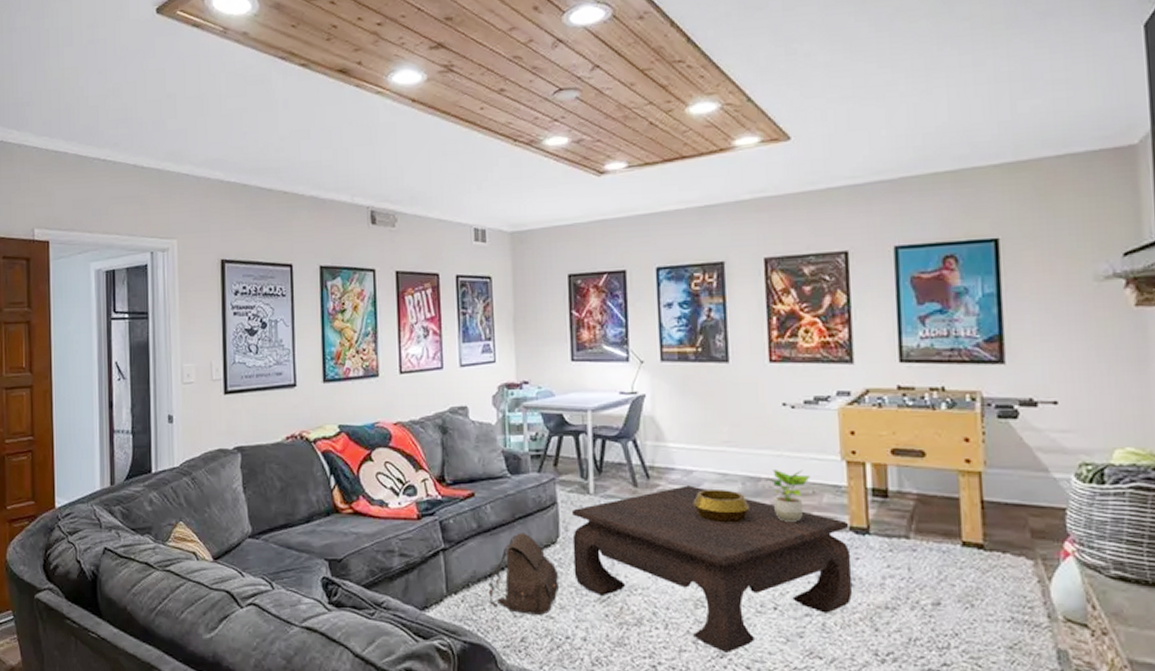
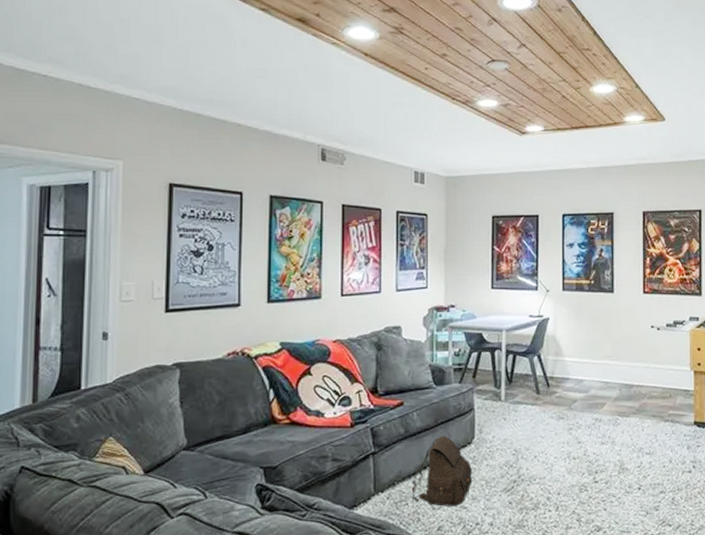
coffee table: present [571,485,853,653] -> none [485,392,695,527]
decorative bowl: present [693,490,750,523] -> none [582,395,625,422]
potted plant: present [766,469,810,522] -> none [637,378,668,419]

